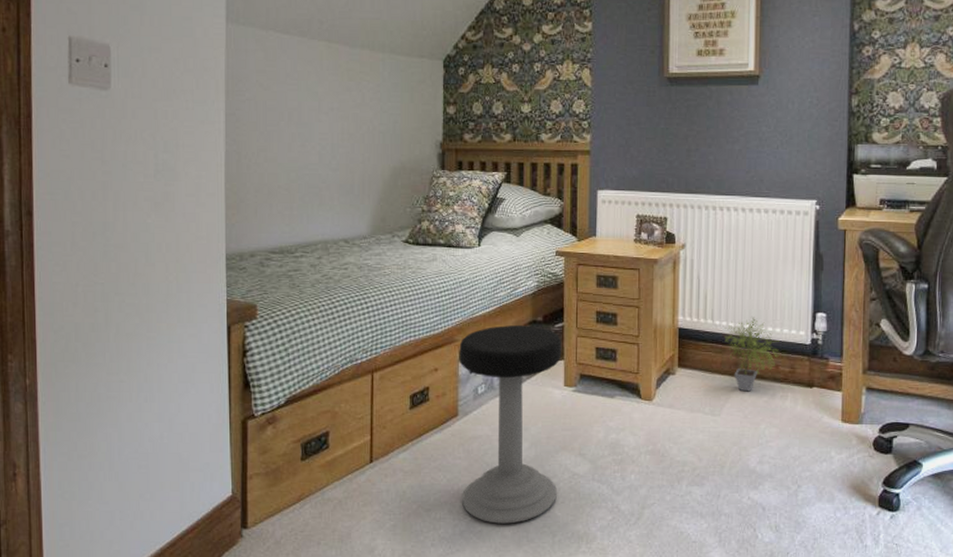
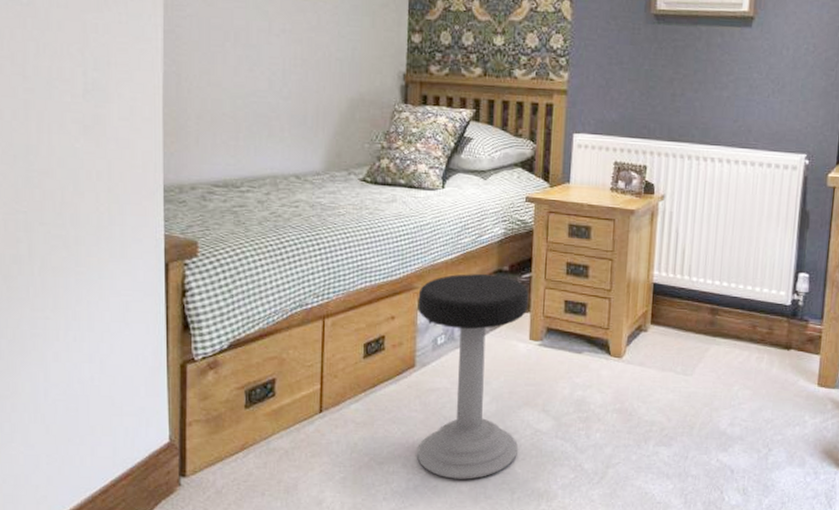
potted plant: present [725,317,780,392] -> none [701,274,758,352]

